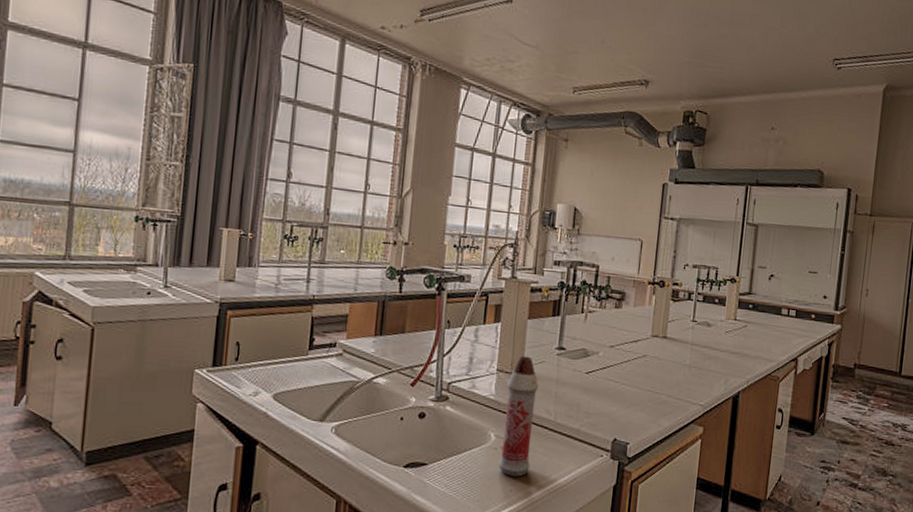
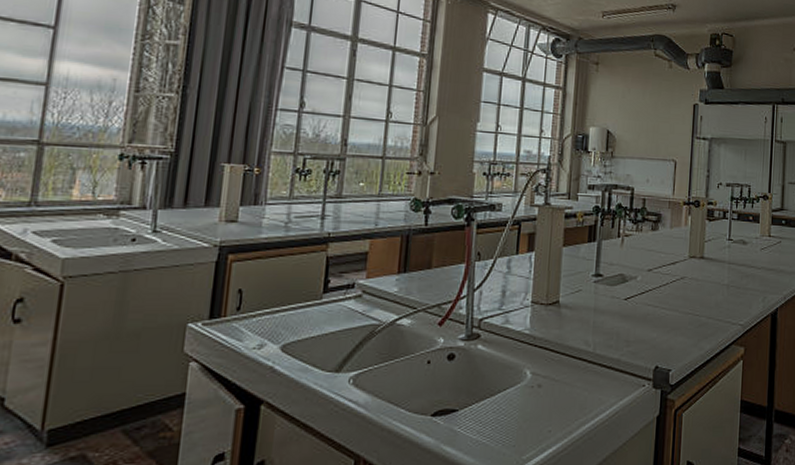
spray bottle: present [498,356,539,477] -> none [535,285,577,416]

